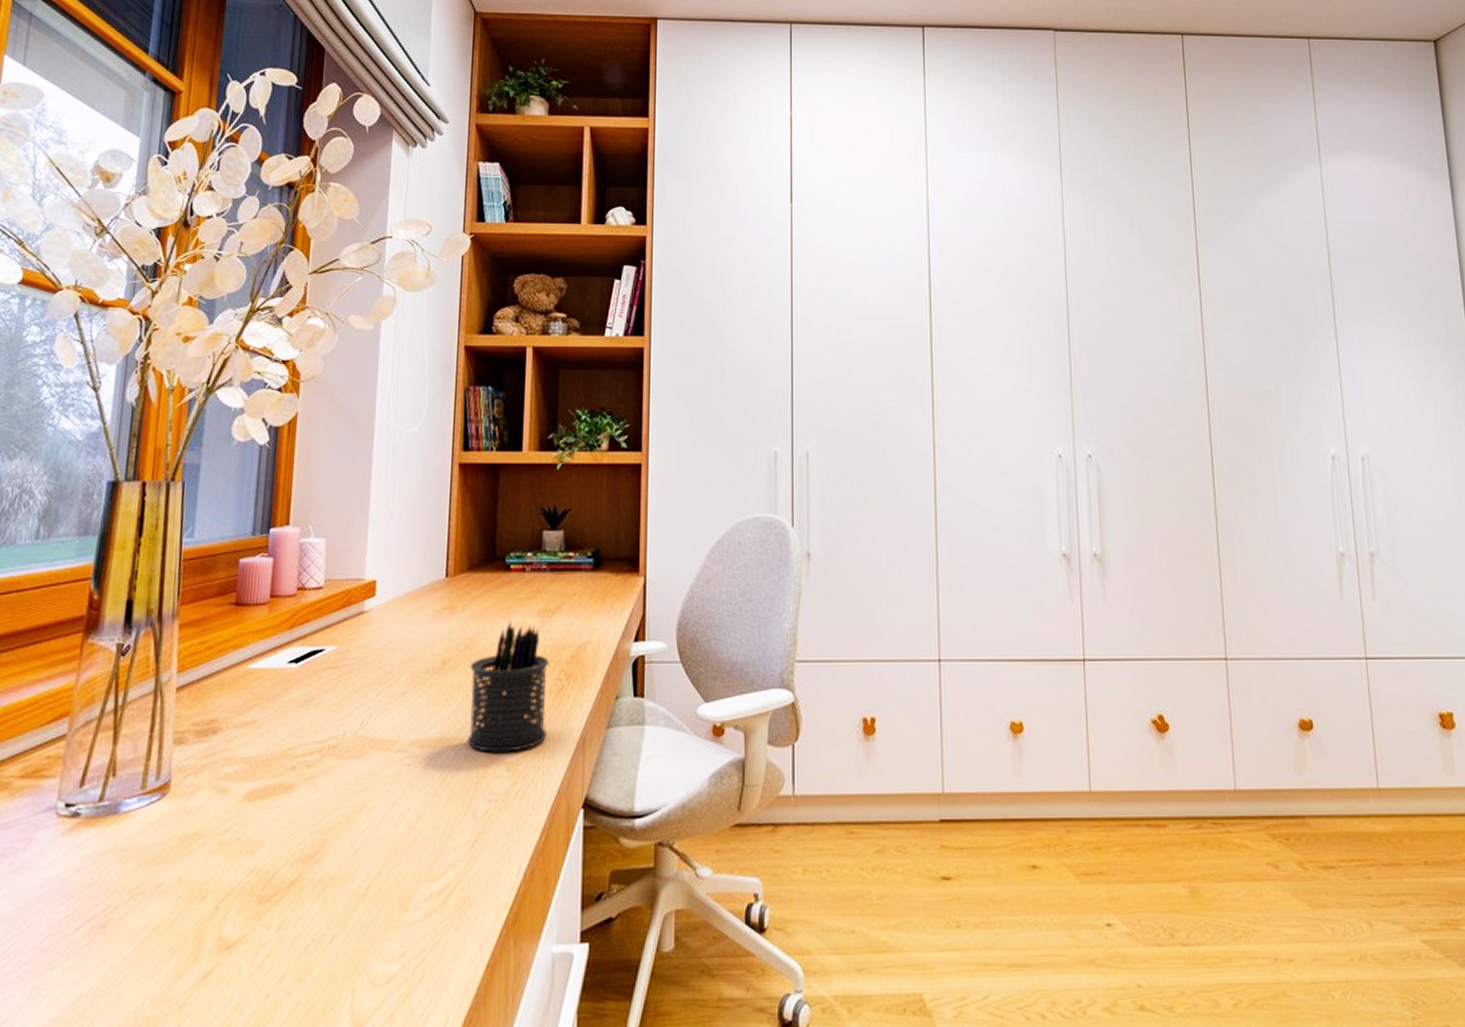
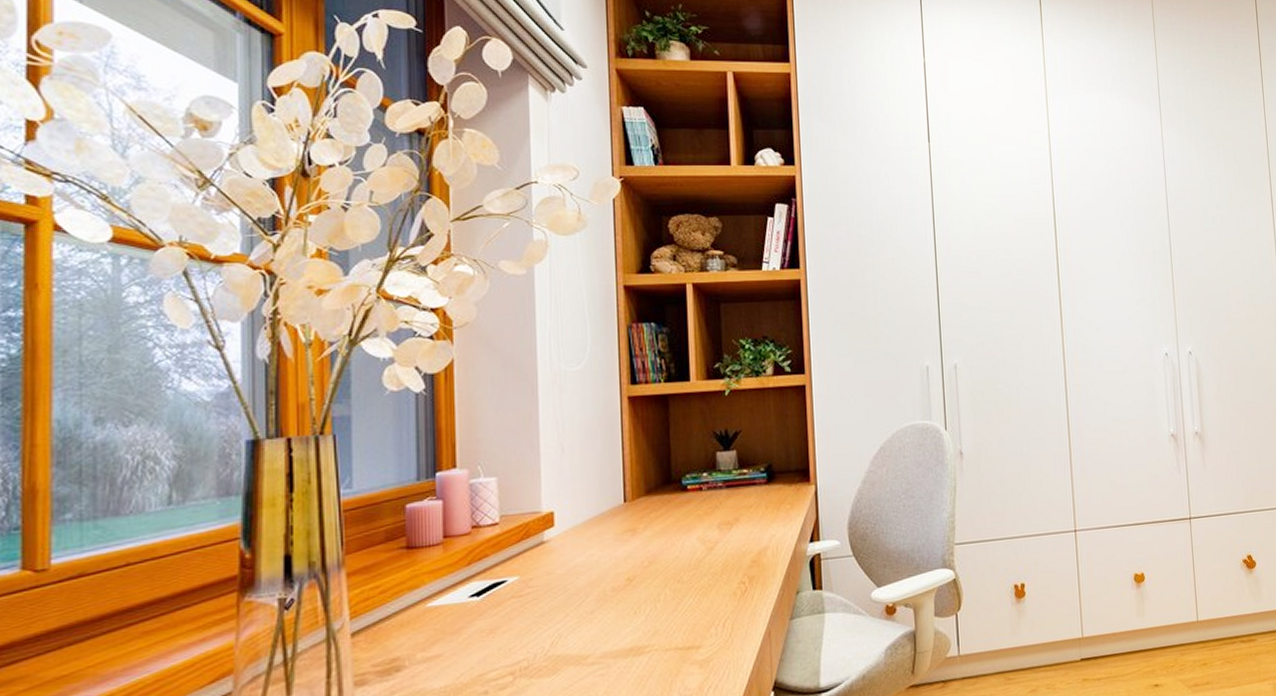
pen holder: present [468,621,549,753] -> none [655,536,735,655]

